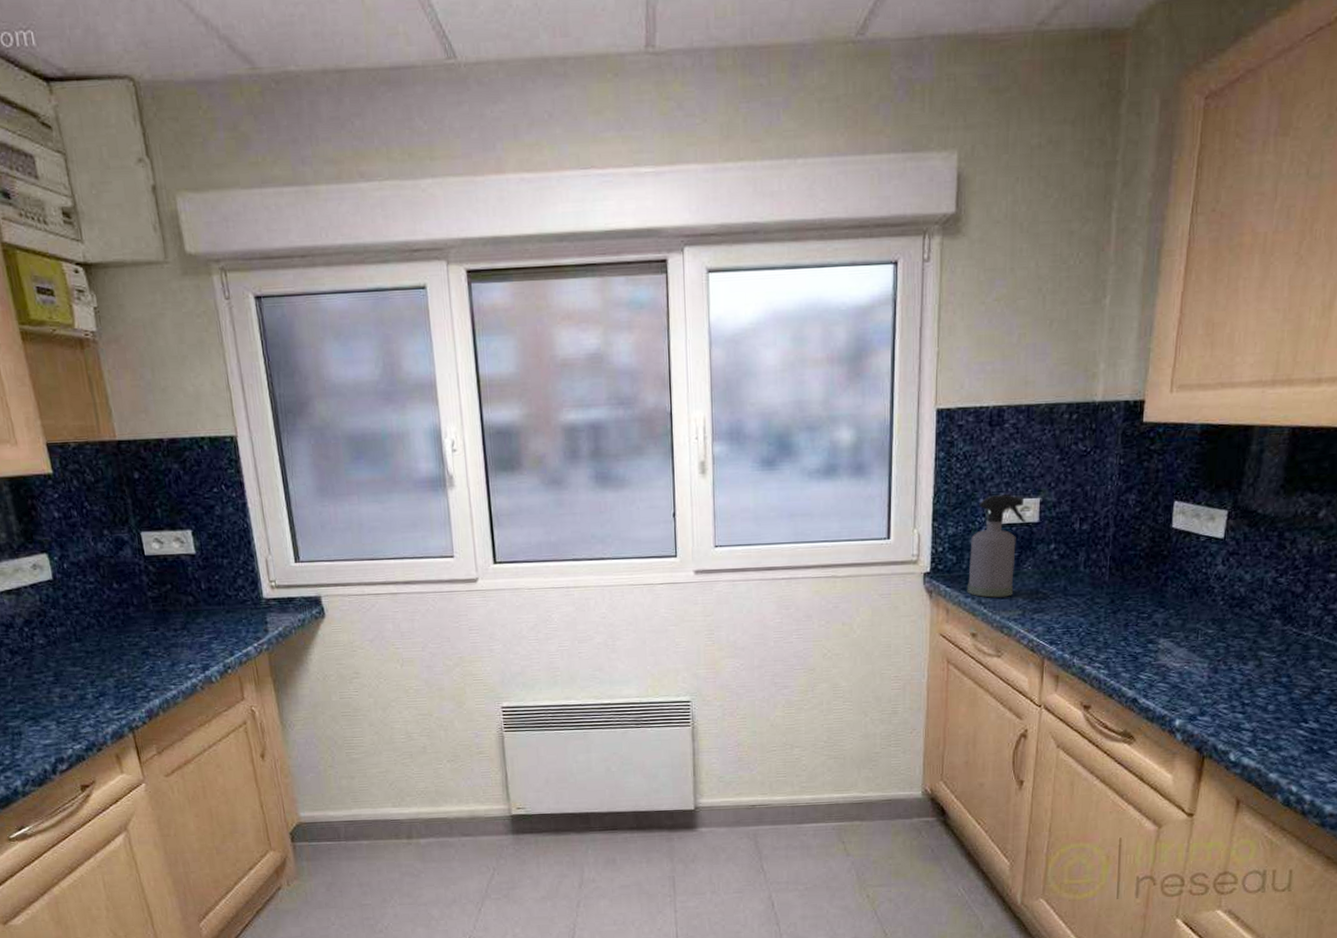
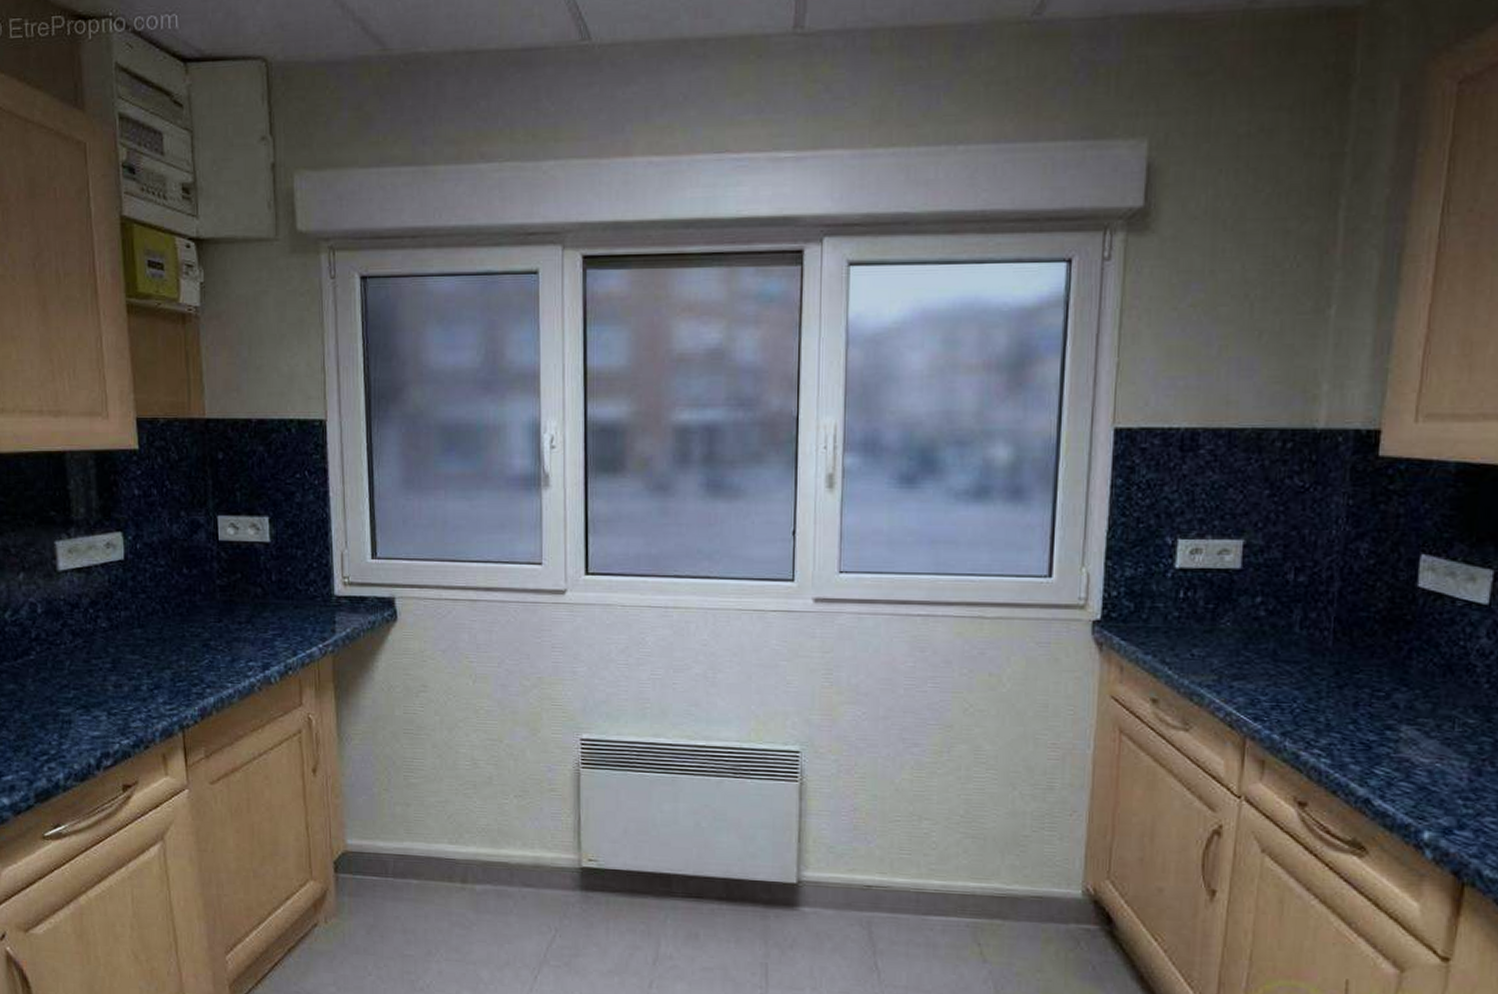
spray bottle: present [967,494,1027,598] -> none [1147,533,1226,657]

